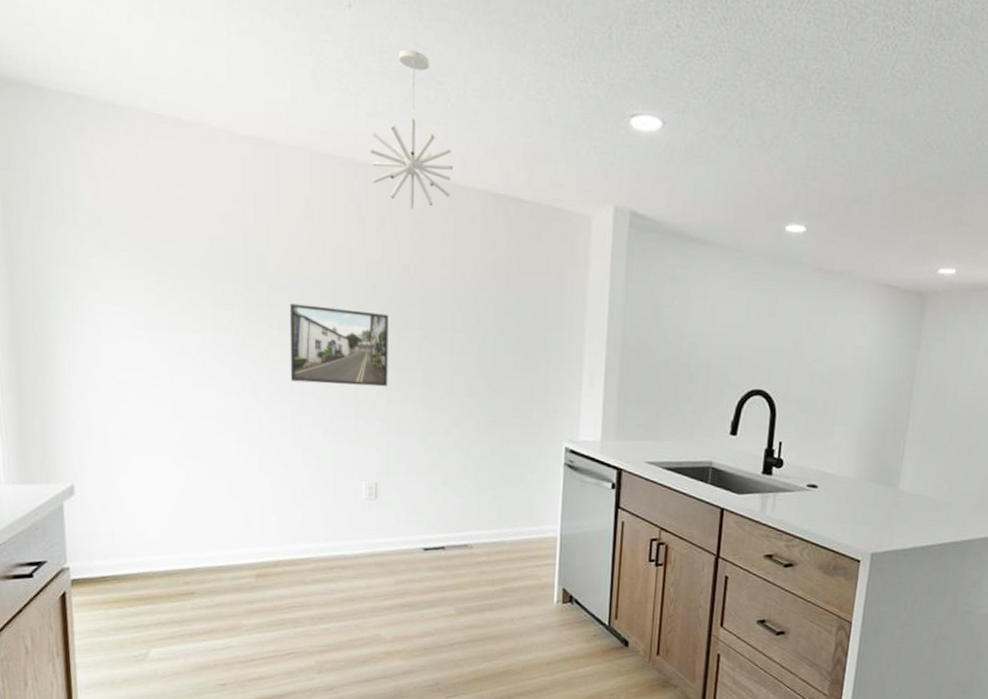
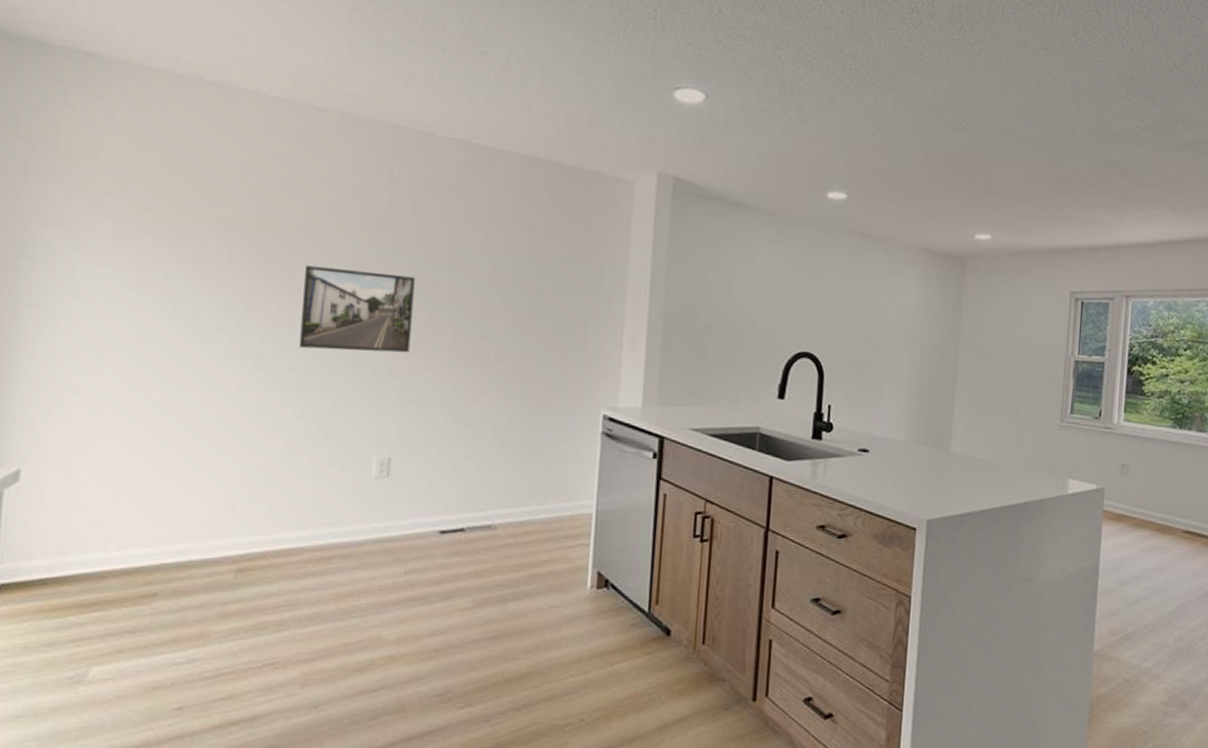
pendant light: present [370,49,452,209] -> none [406,21,492,172]

